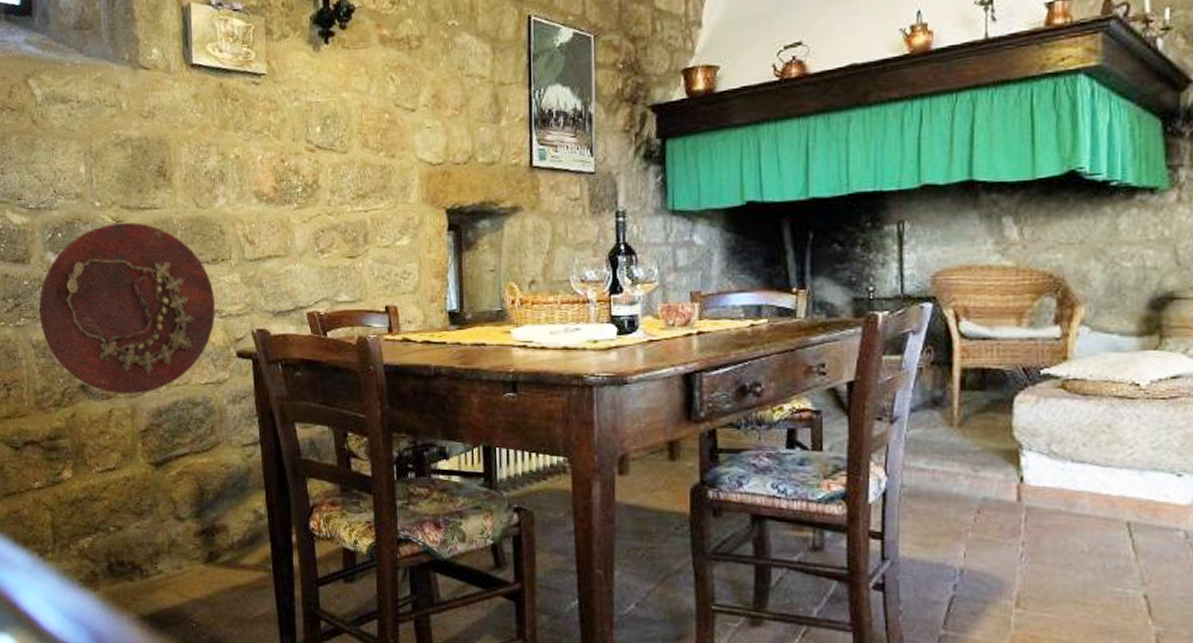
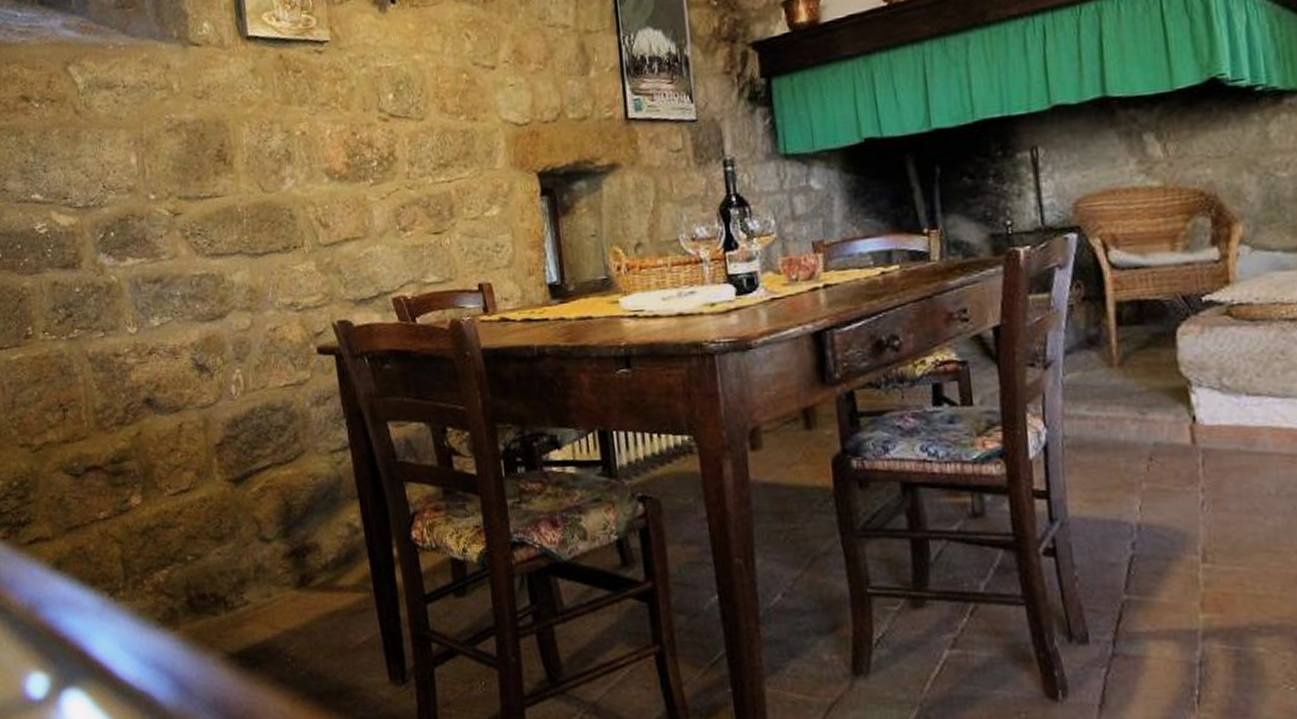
decorative platter: present [39,222,215,394] -> none [93,214,291,406]

